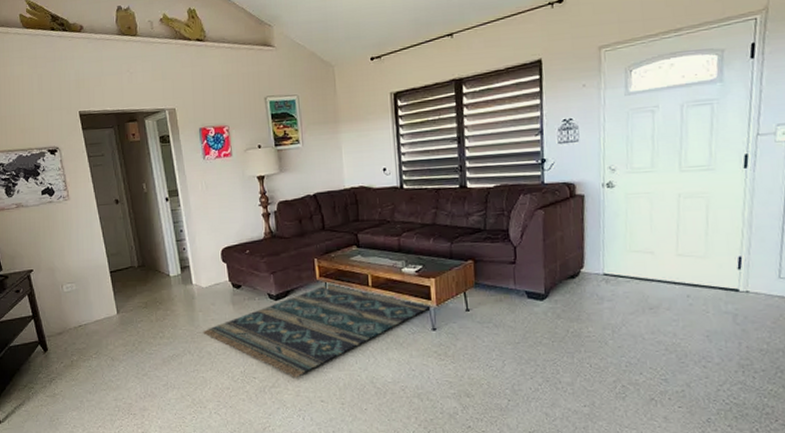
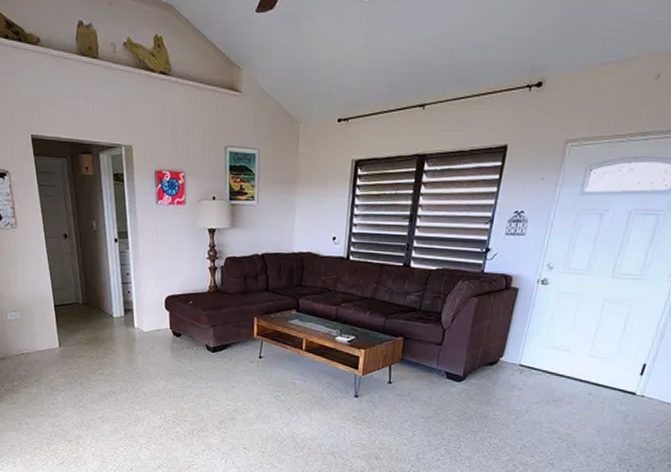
rug: present [203,282,432,377] -> none [140,341,358,425]

